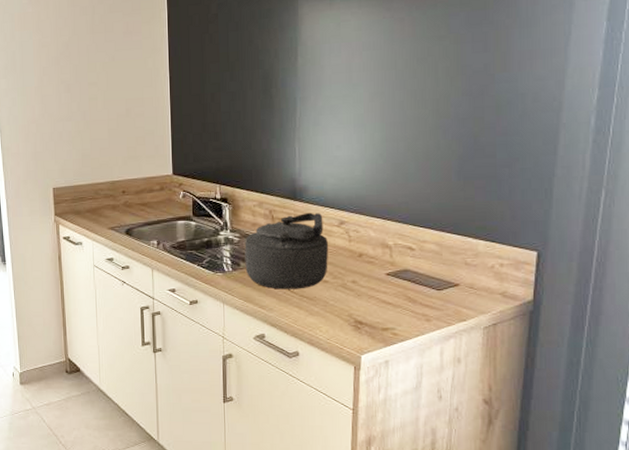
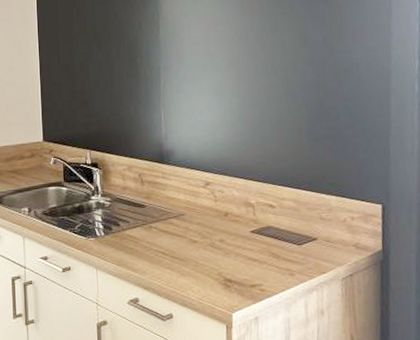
kettle: present [244,212,329,290] -> none [116,174,197,252]

